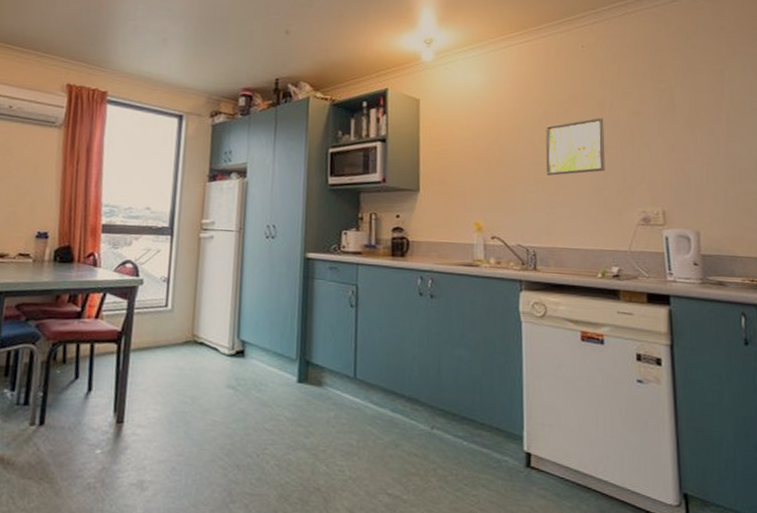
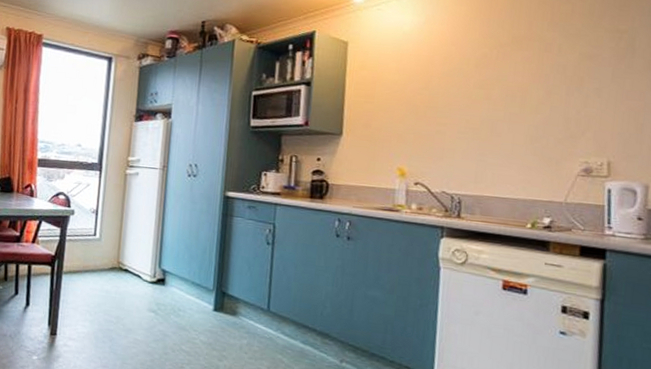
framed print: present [545,117,605,176] -> none [479,62,550,122]

